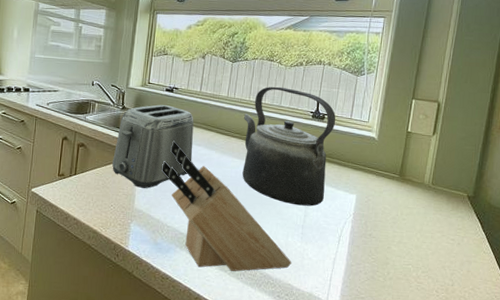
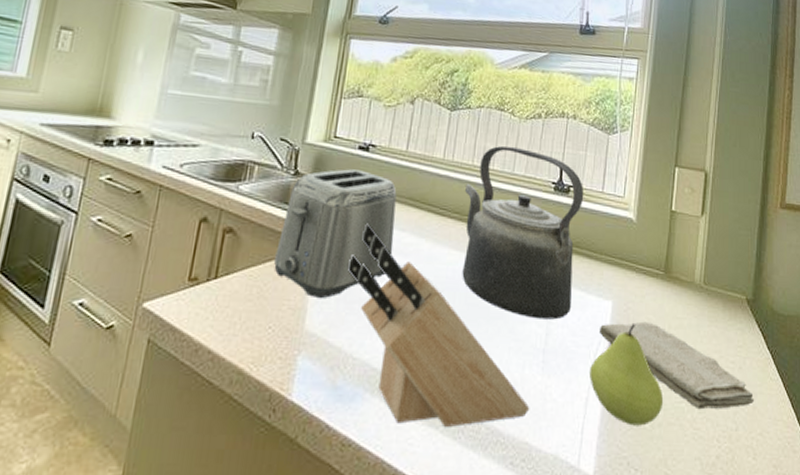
fruit: none [337,210,395,279] -> present [590,322,664,426]
washcloth: none [345,209,469,271] -> present [598,321,754,410]

